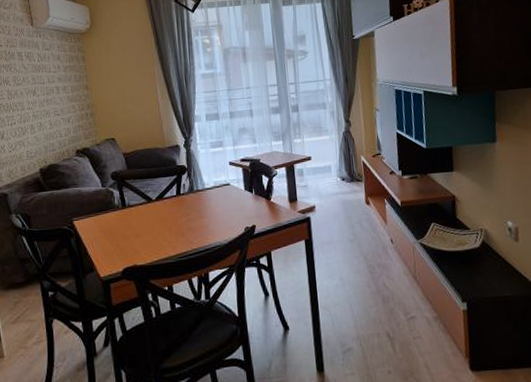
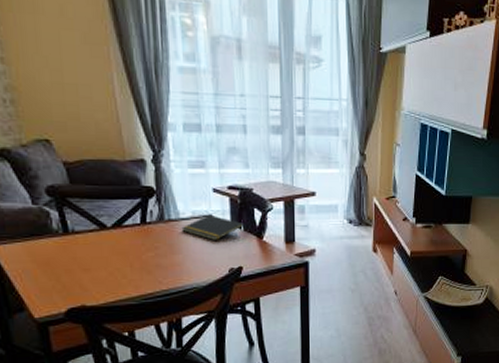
notepad: none [206,183,254,204] -> present [181,214,243,240]

